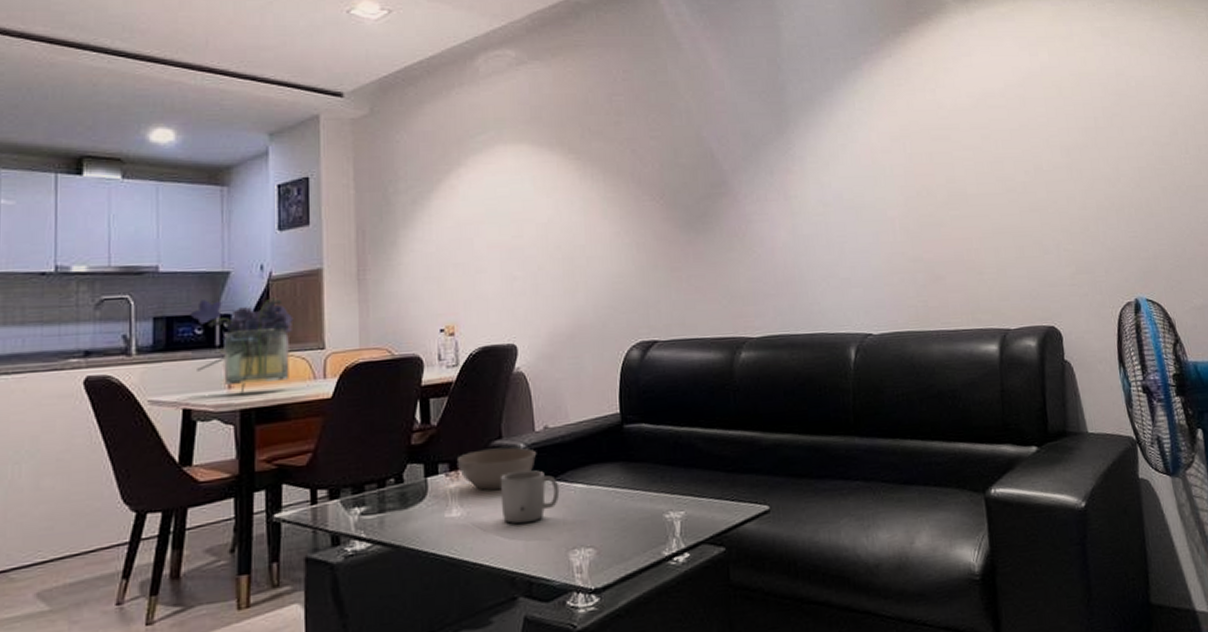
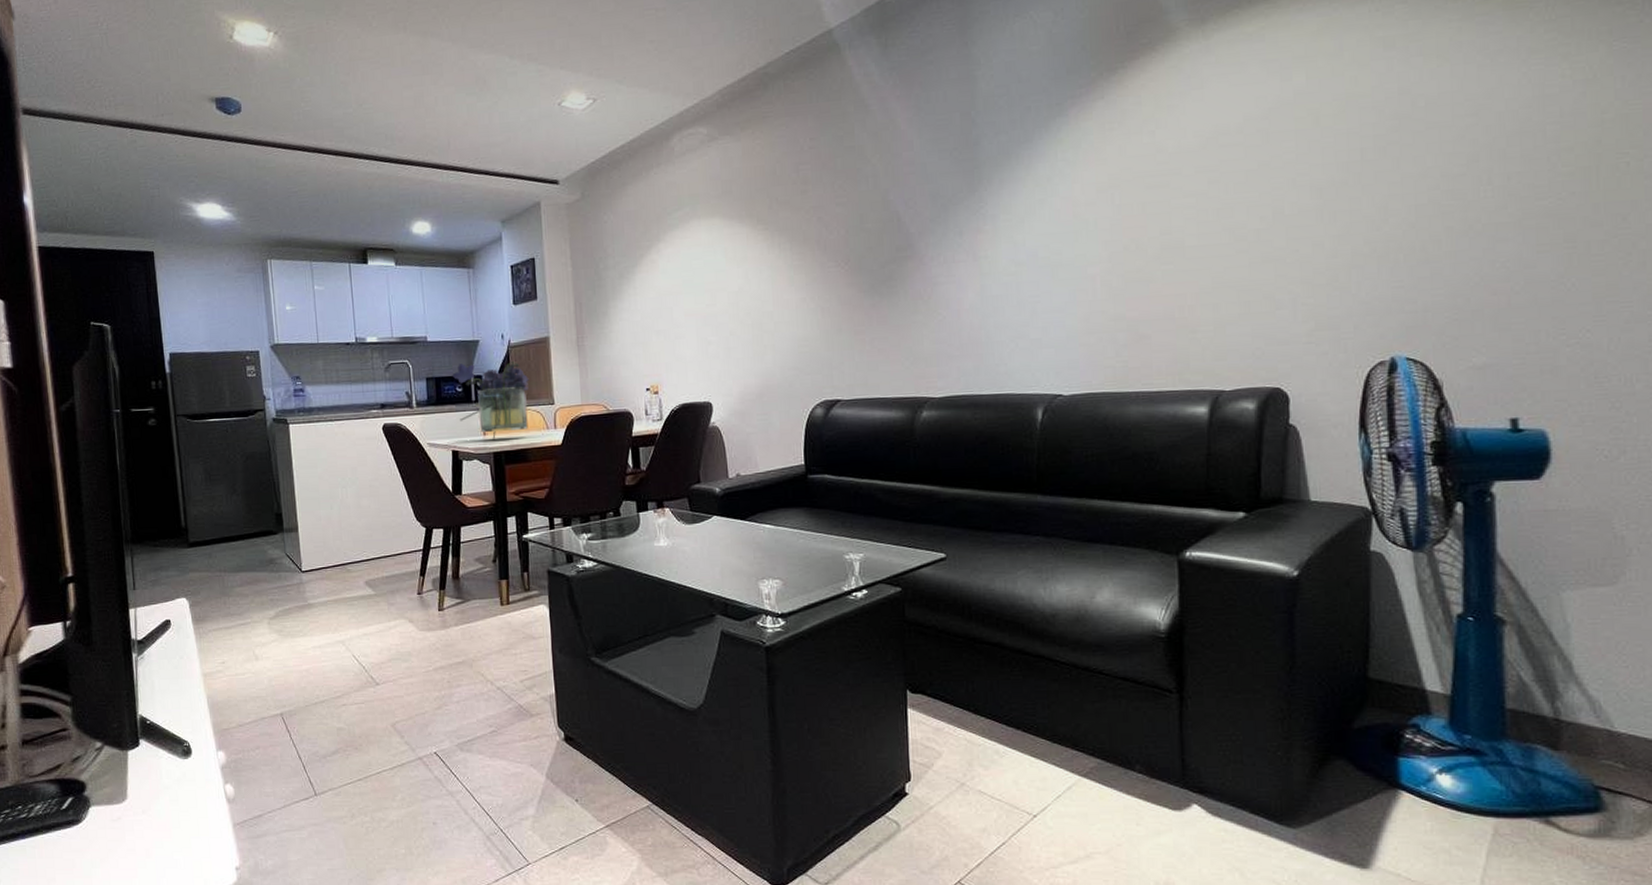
bowl: present [456,447,537,491] -> none [662,490,731,527]
mug: present [500,469,560,525] -> none [699,510,751,556]

